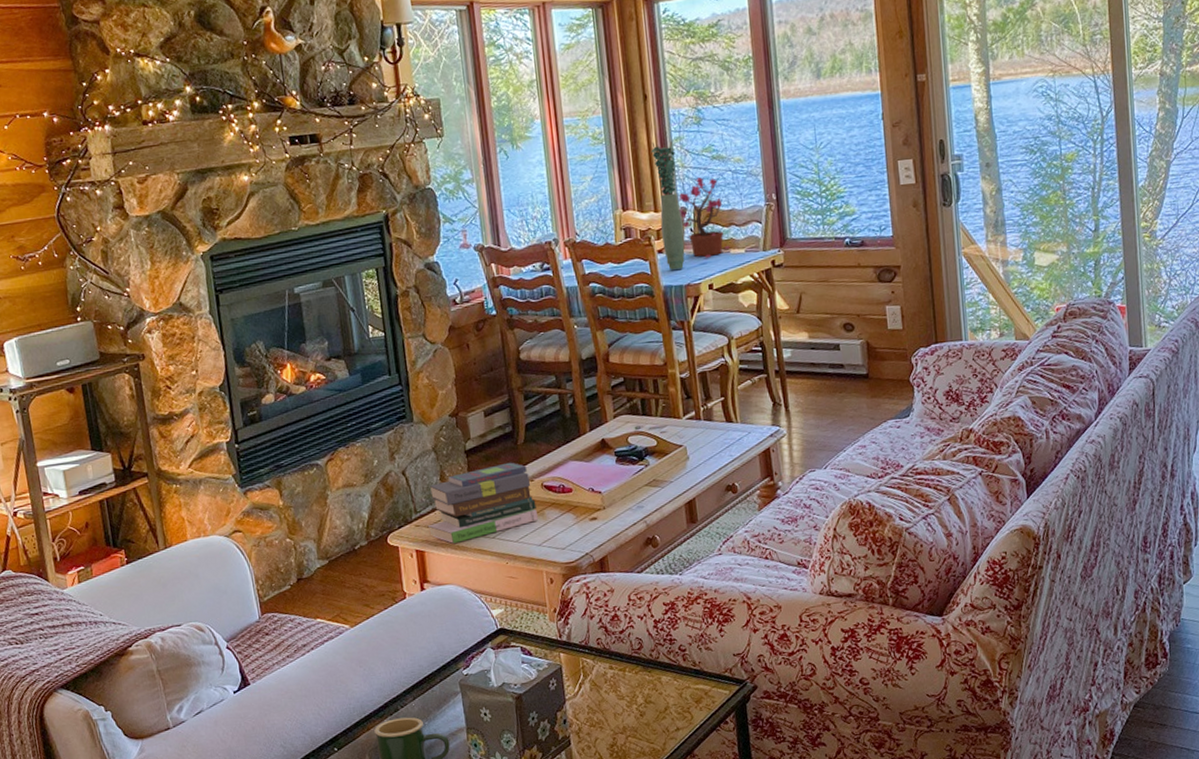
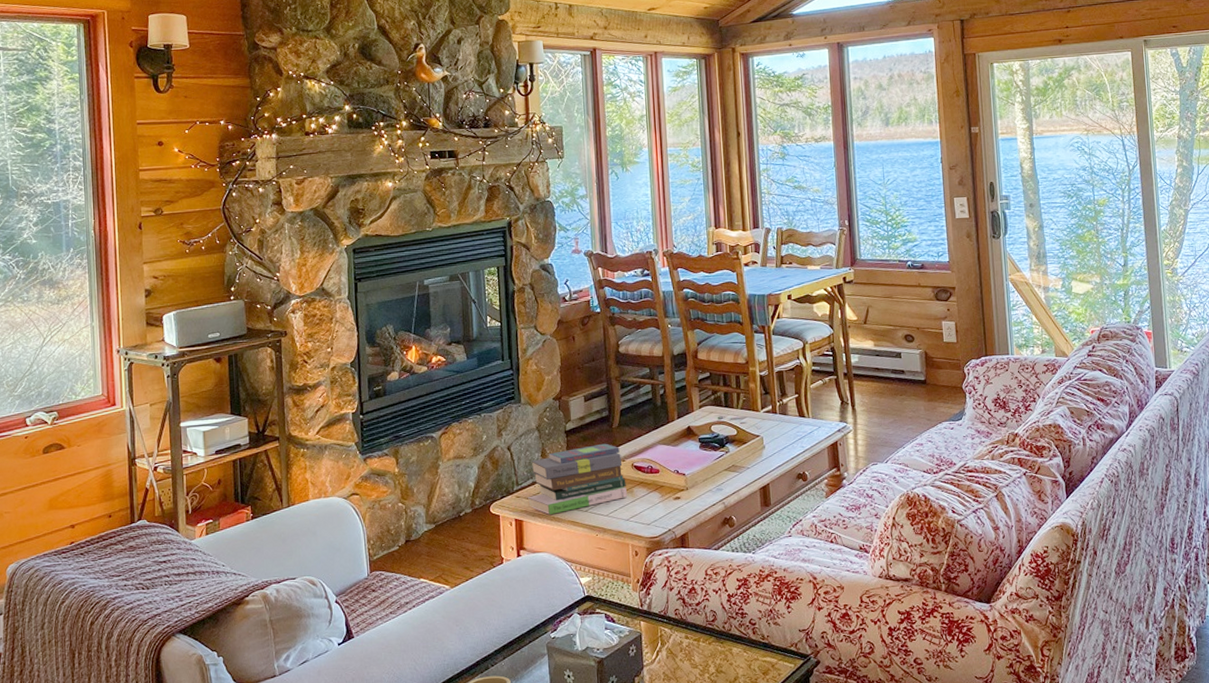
vase: present [651,141,685,270] -> none [742,172,768,281]
potted plant: present [678,177,731,259] -> none [764,203,808,273]

